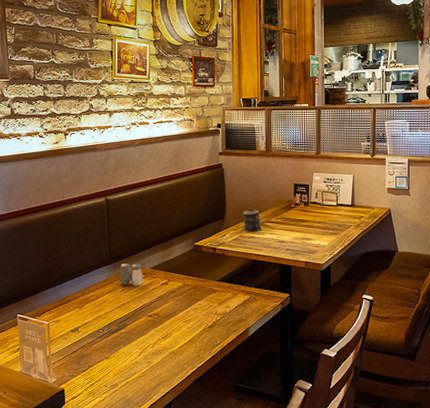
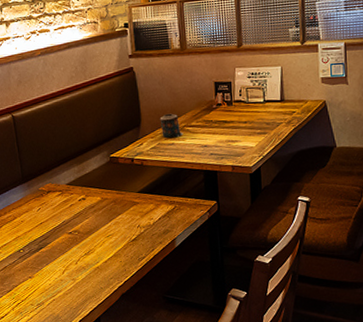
salt and pepper shaker: present [119,263,143,286] -> none [34,180,60,205]

